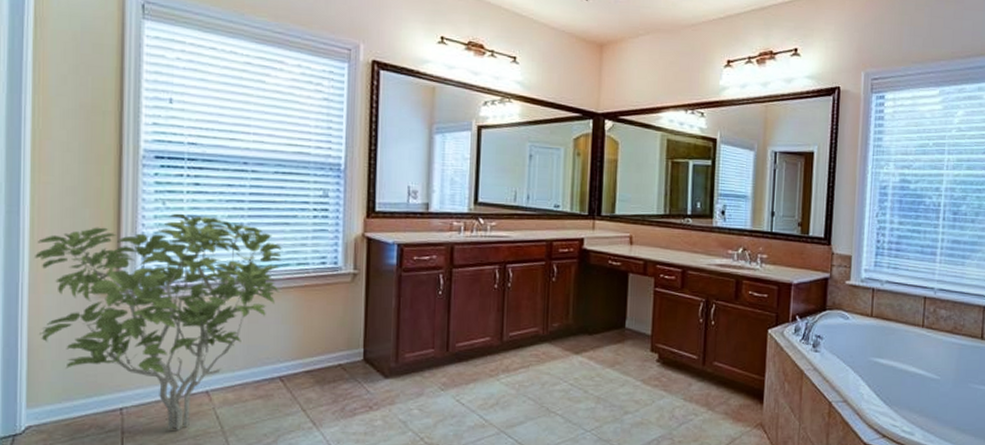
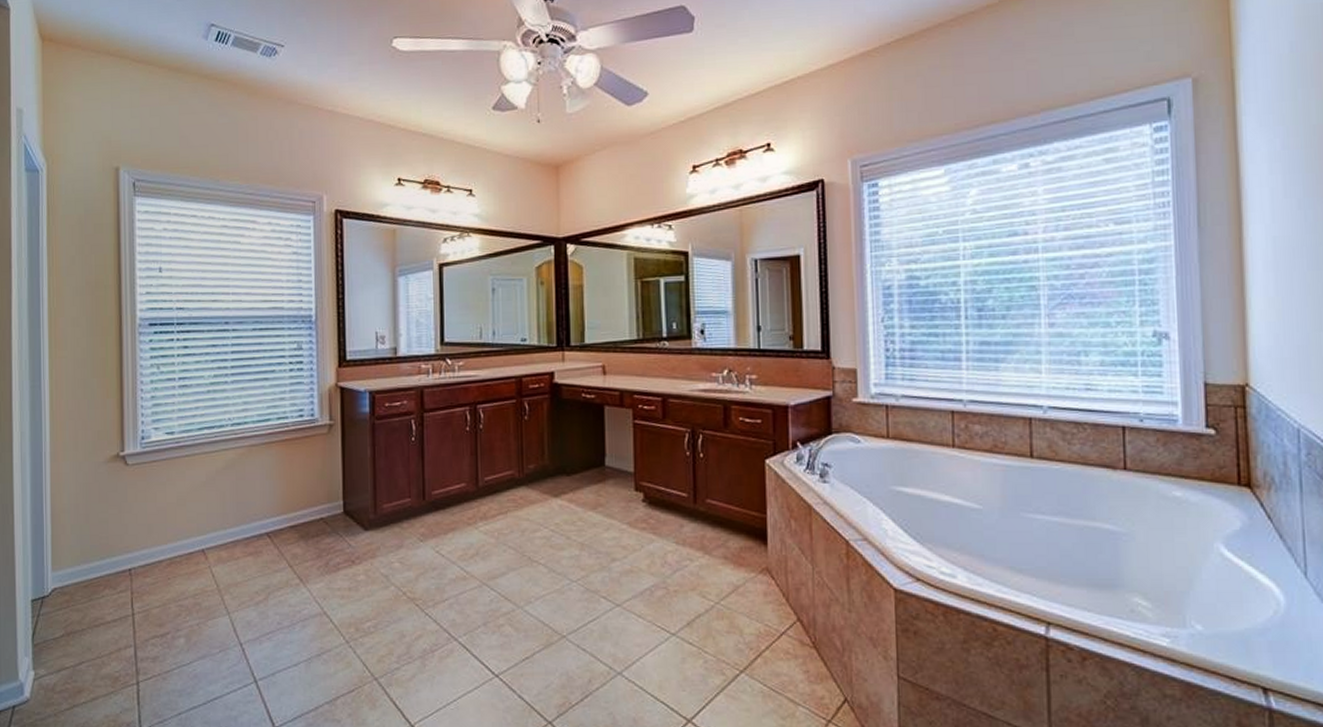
shrub: present [35,213,282,430] -> none [54,376,263,590]

